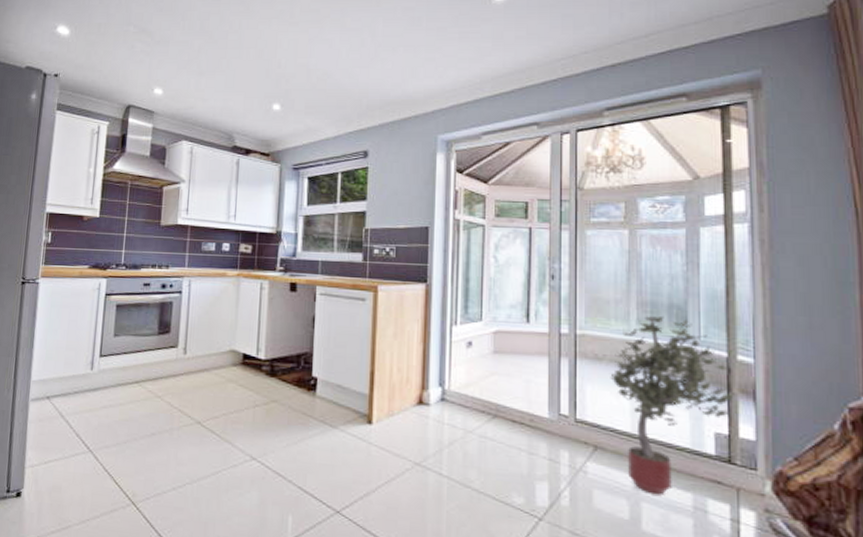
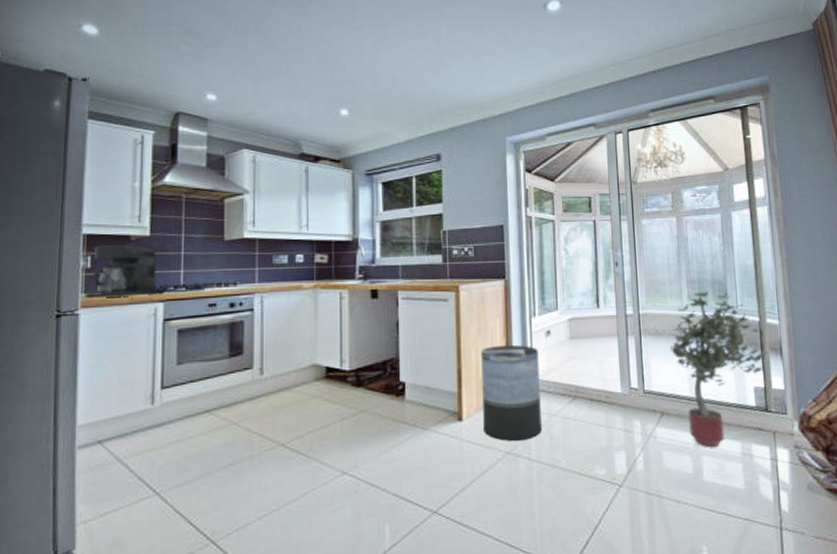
coffee maker: none [44,223,104,271] -> present [84,245,157,299]
trash can: none [393,351,457,454] -> present [481,344,542,441]

